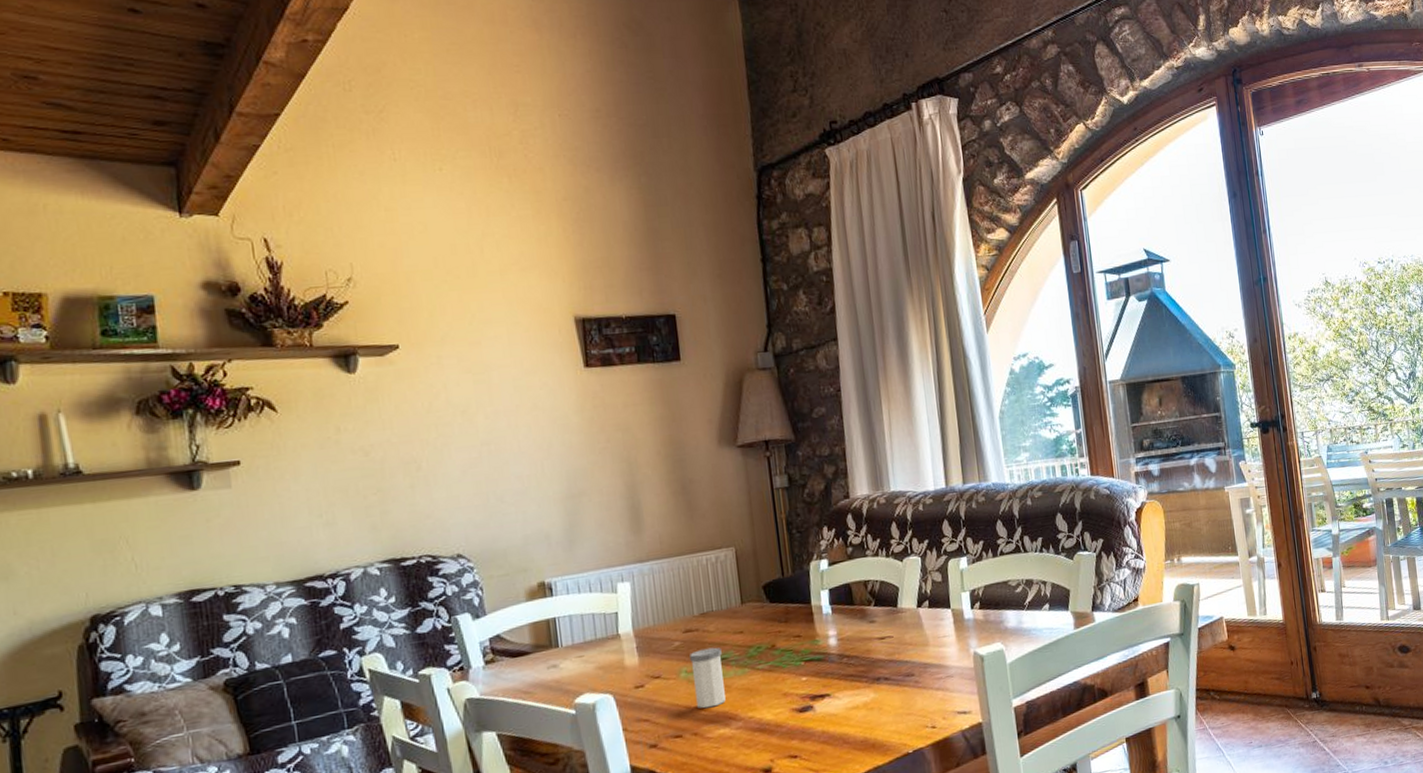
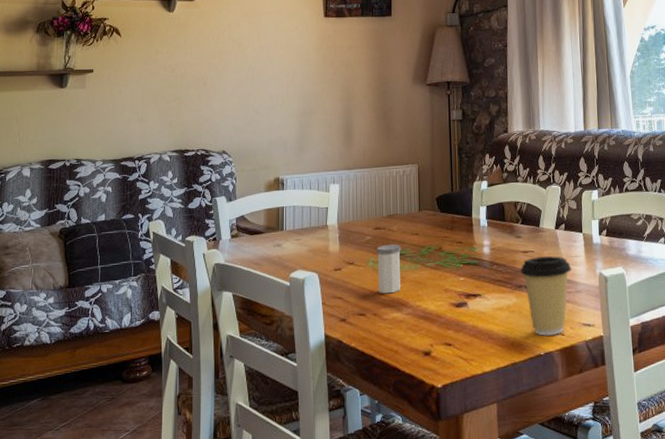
coffee cup: none [877,638,941,732] -> present [520,256,572,336]

